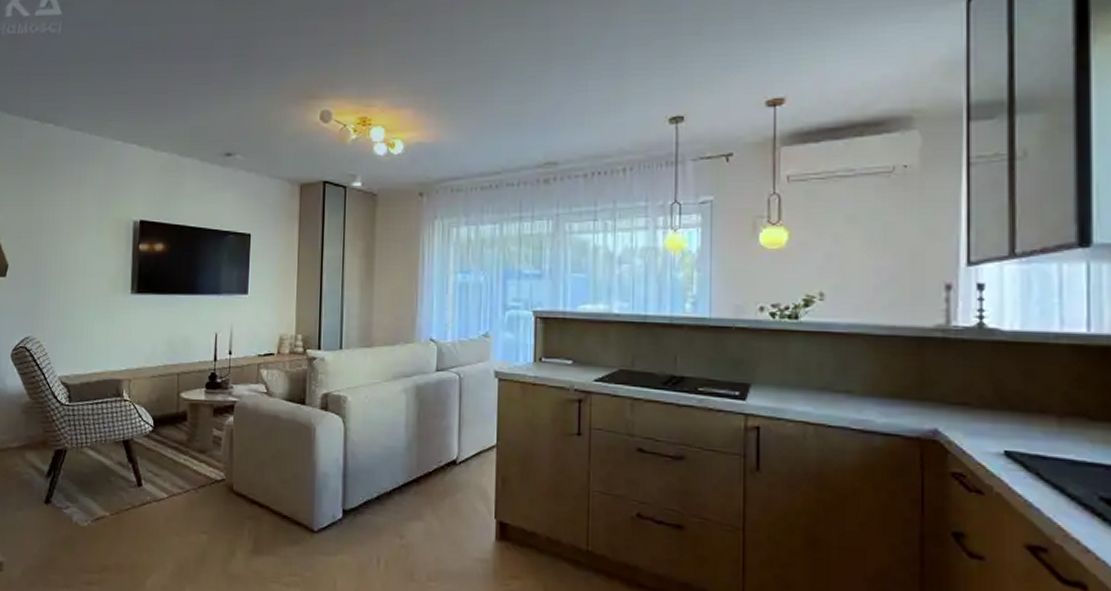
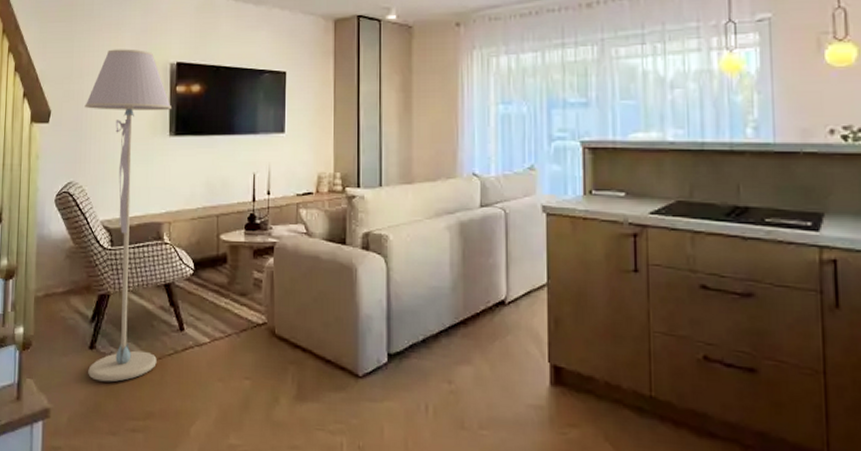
floor lamp: none [43,204,135,536] -> present [84,49,172,383]

